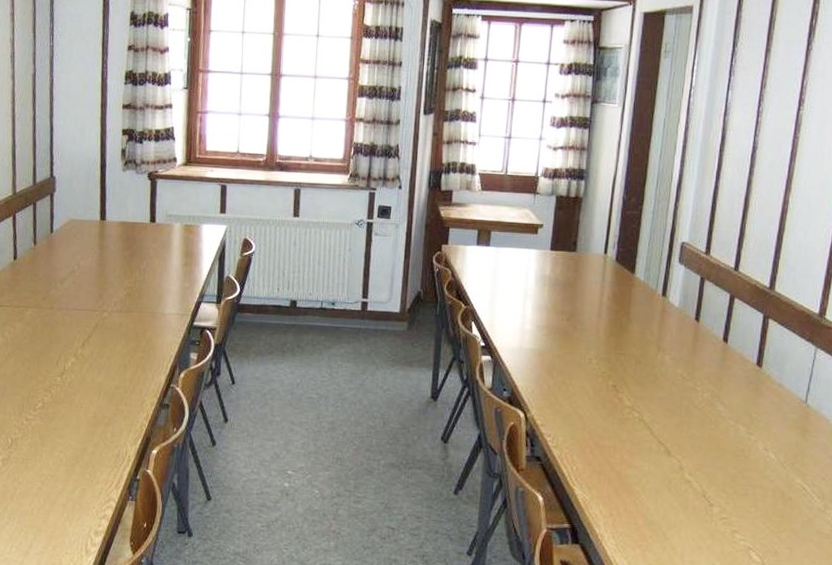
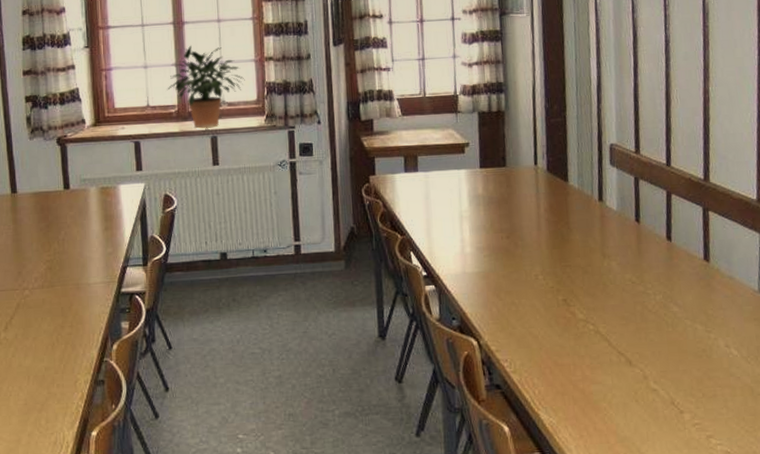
potted plant: none [258,97,334,181] -> present [167,45,245,129]

